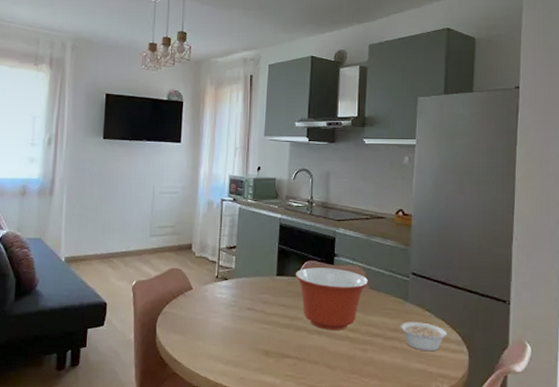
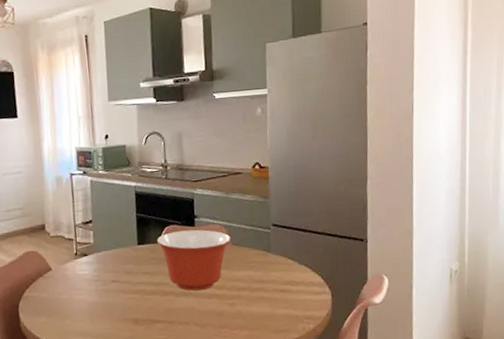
legume: present [400,322,454,352] -> none [265,270,317,297]

